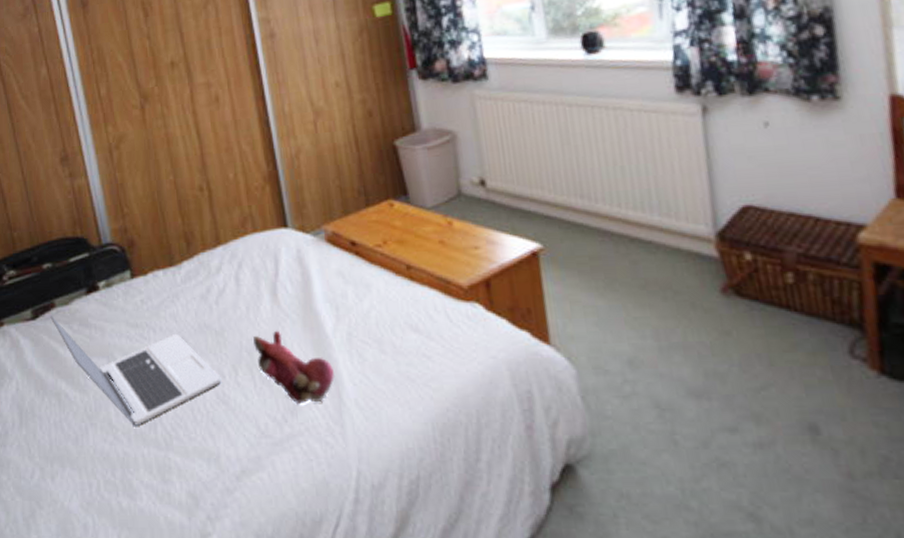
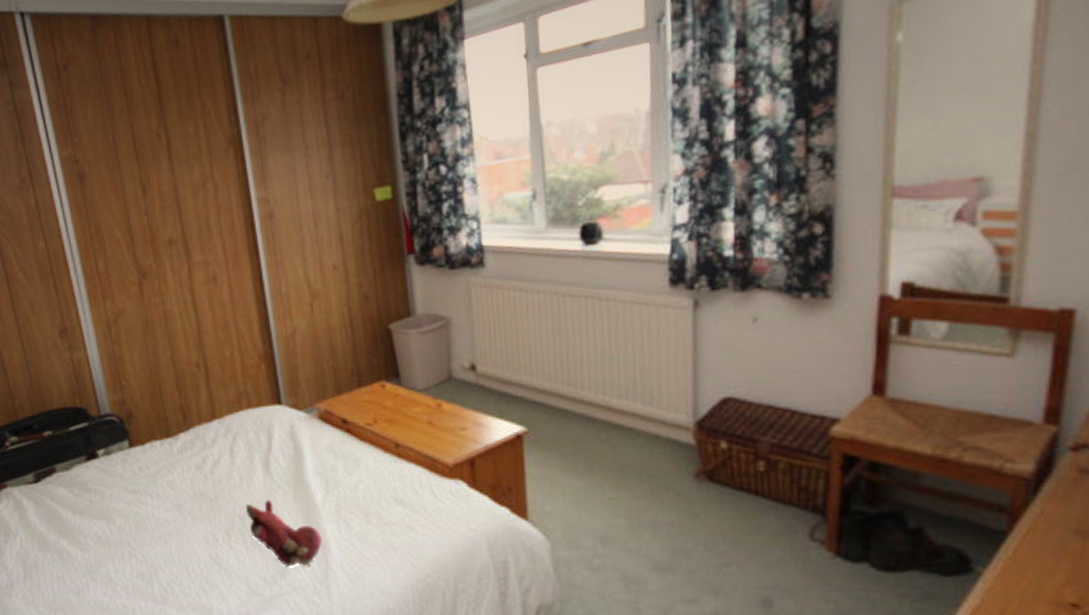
laptop: present [50,316,222,426] -> none [51,480,215,582]

